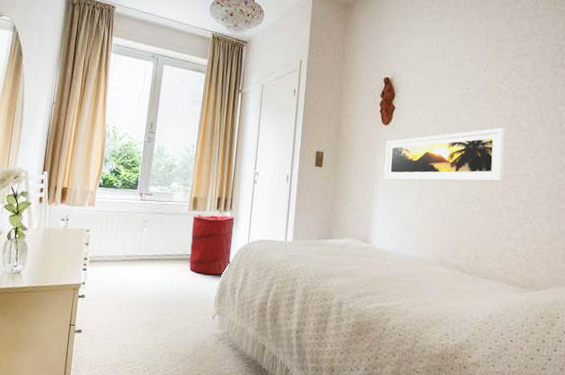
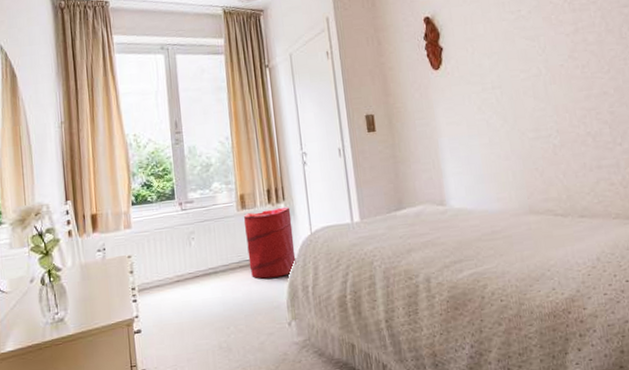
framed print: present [384,128,505,182] -> none [441,46,580,131]

